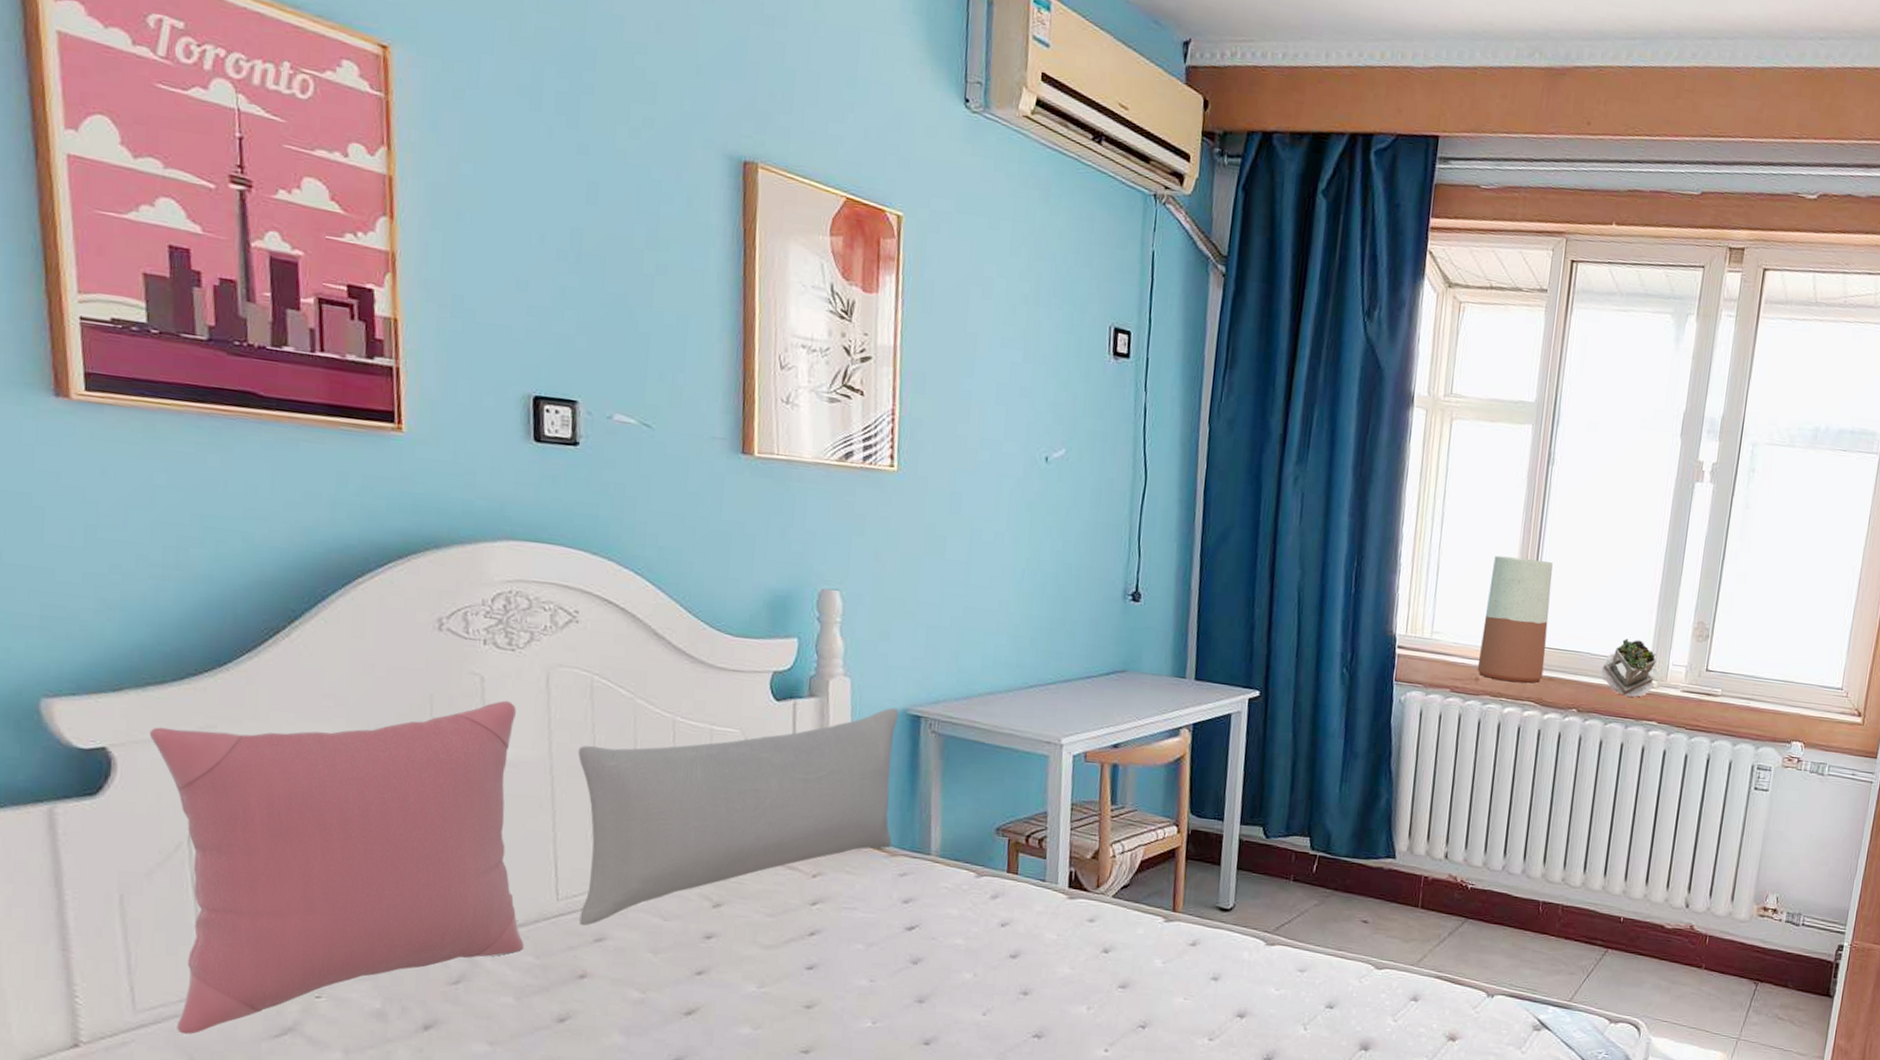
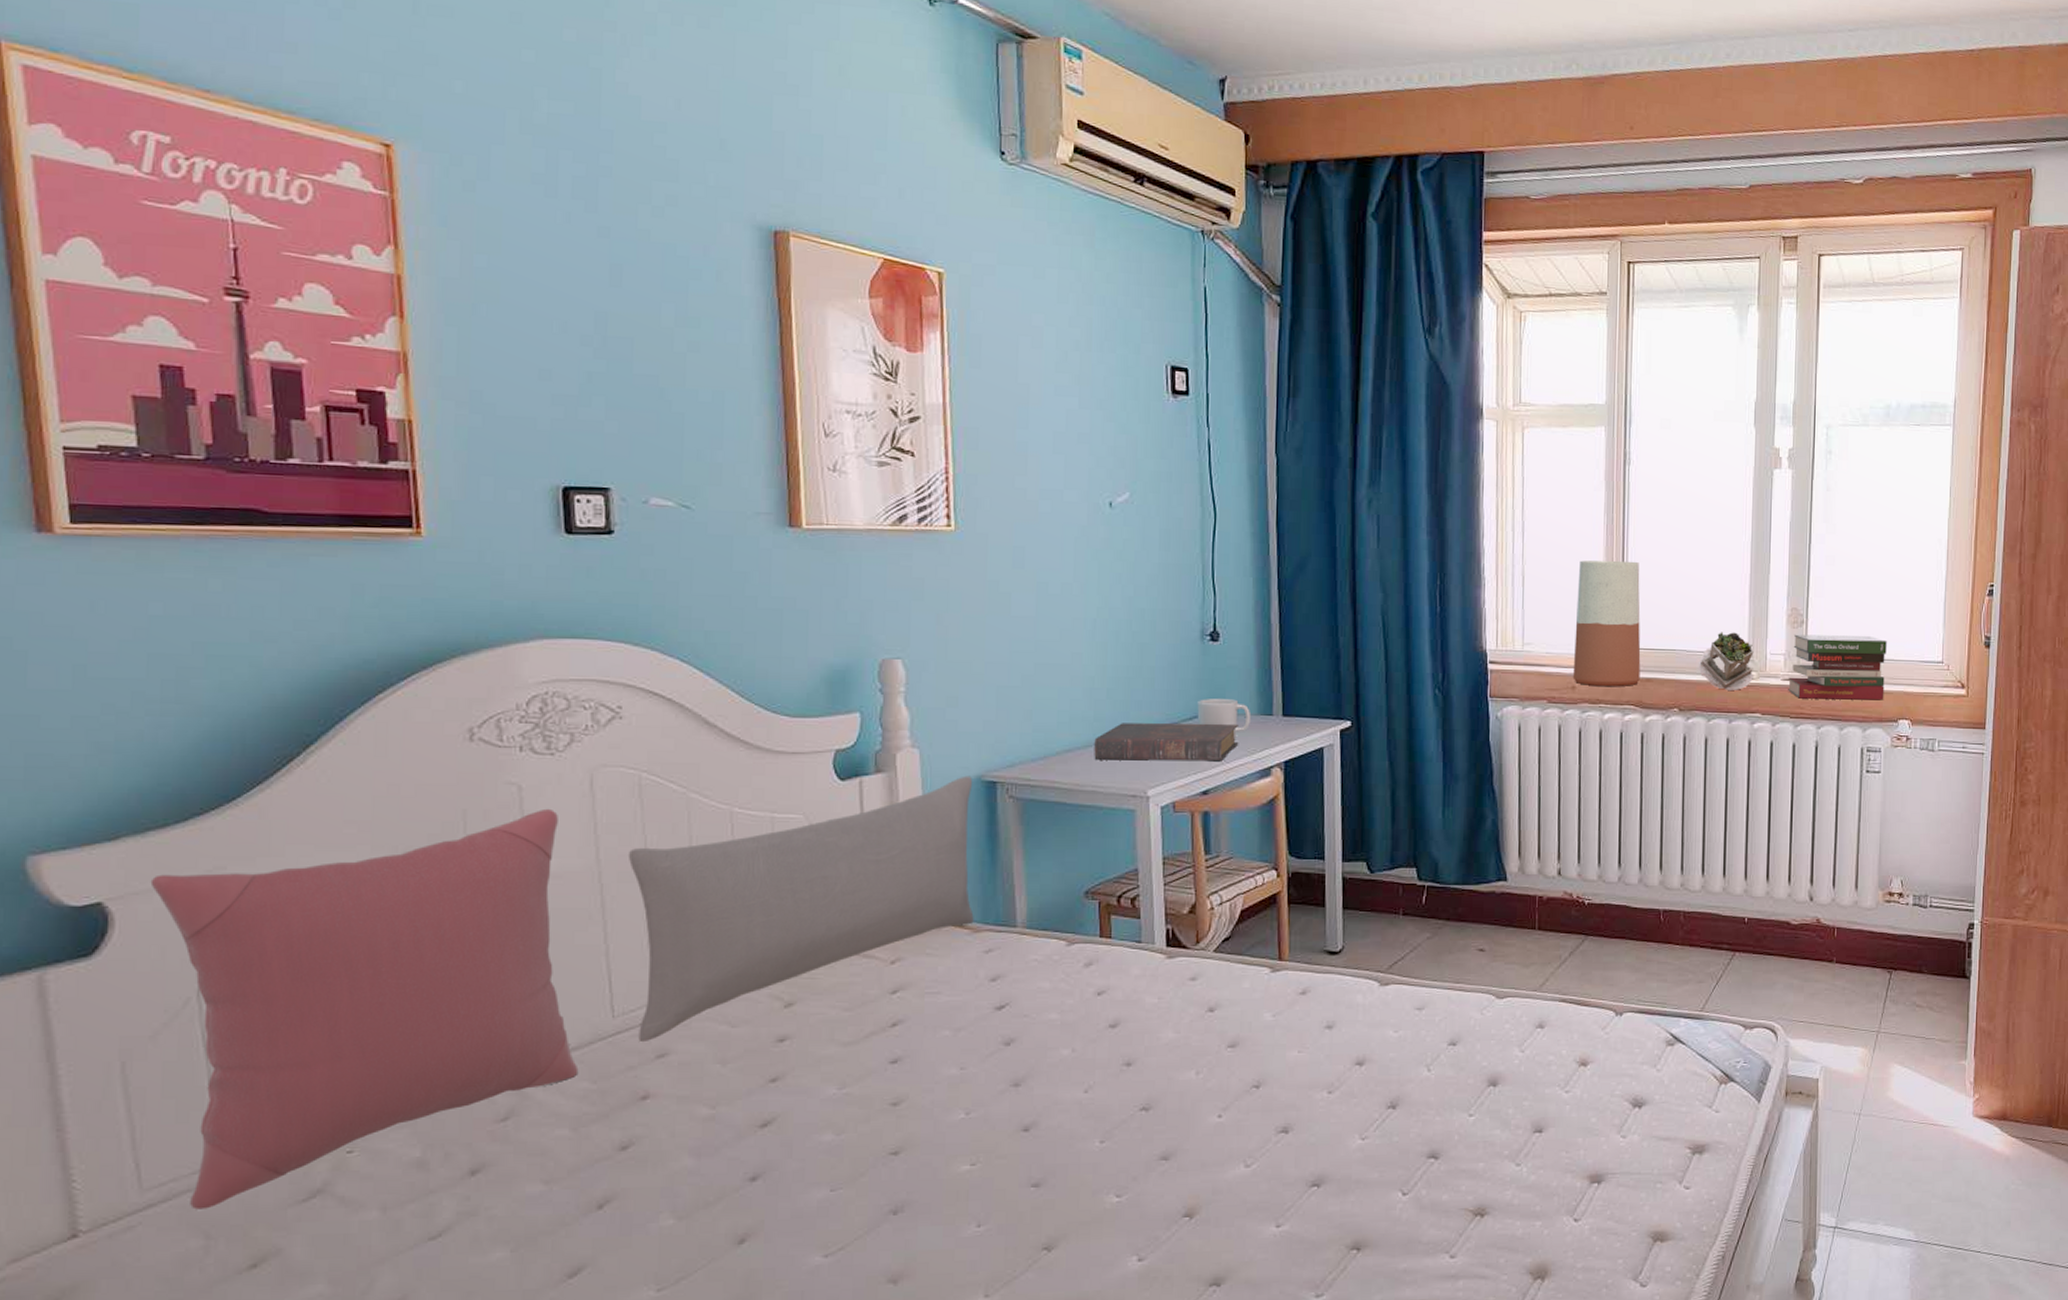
book: none [1013,671,1153,718] -> present [1094,723,1240,762]
mug: none [1113,656,1166,698] -> present [1197,698,1252,739]
books: none [1686,648,1789,721] -> present [1788,634,1887,700]

